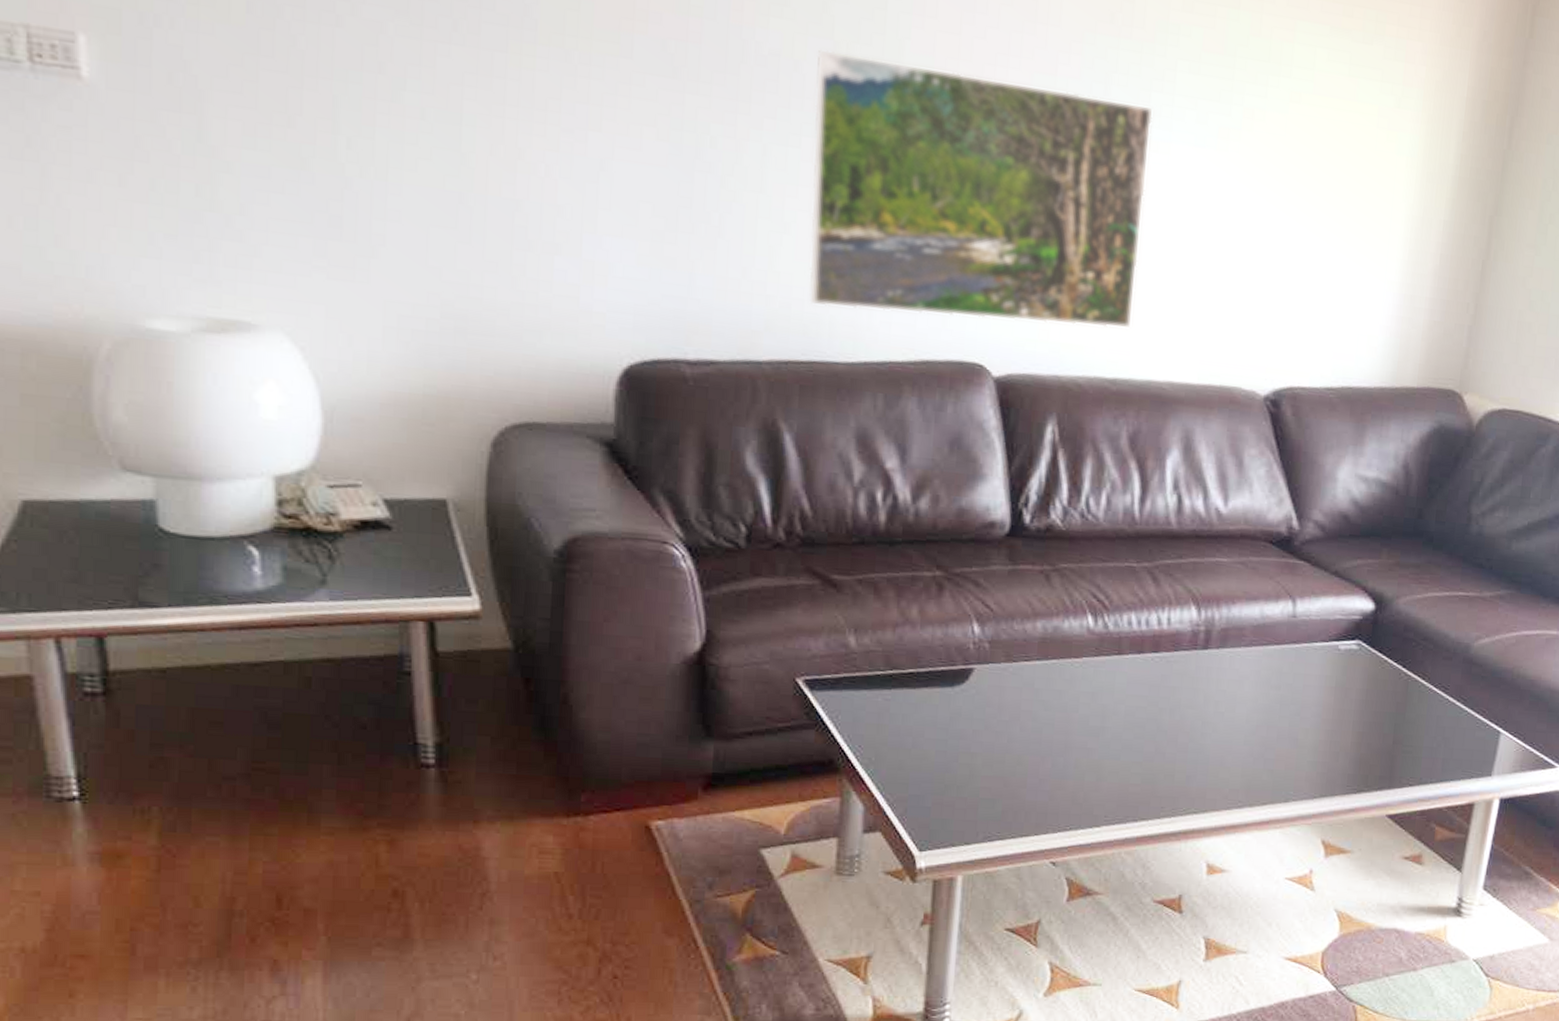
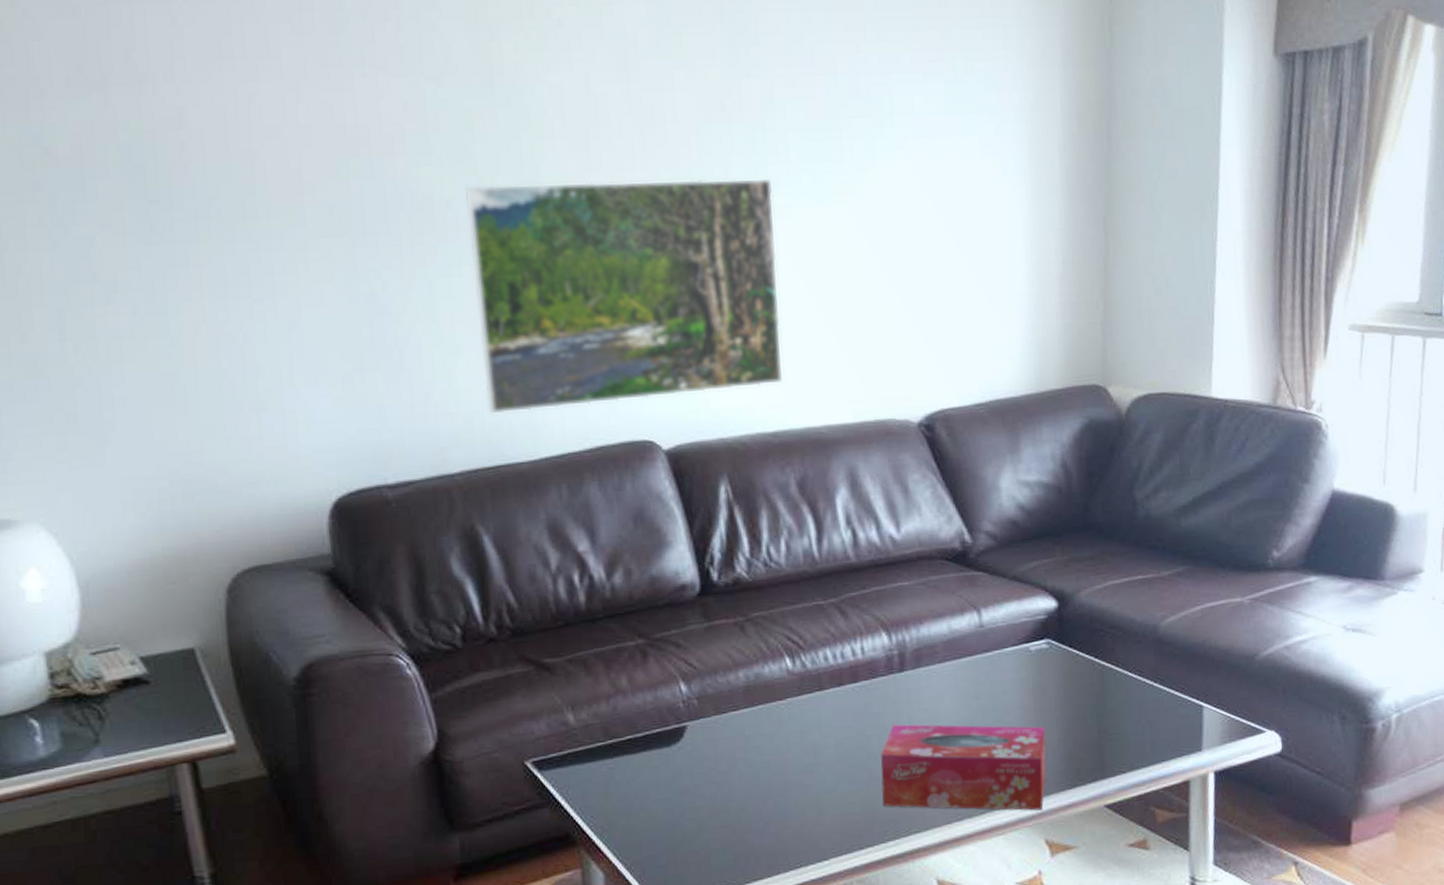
tissue box: none [1165,701,1341,810] -> present [881,724,1046,811]

